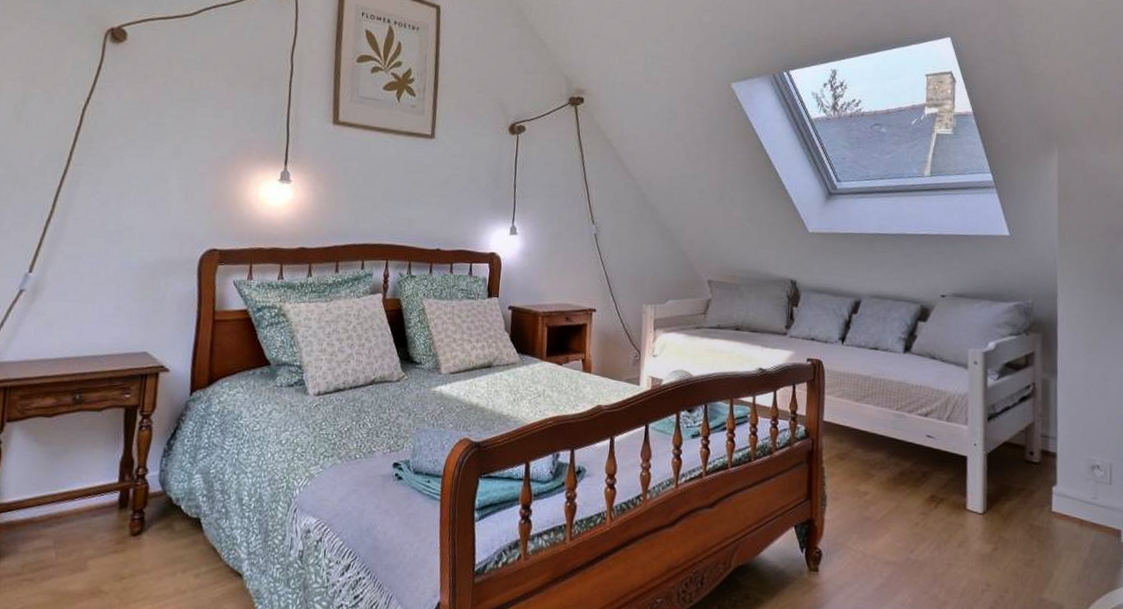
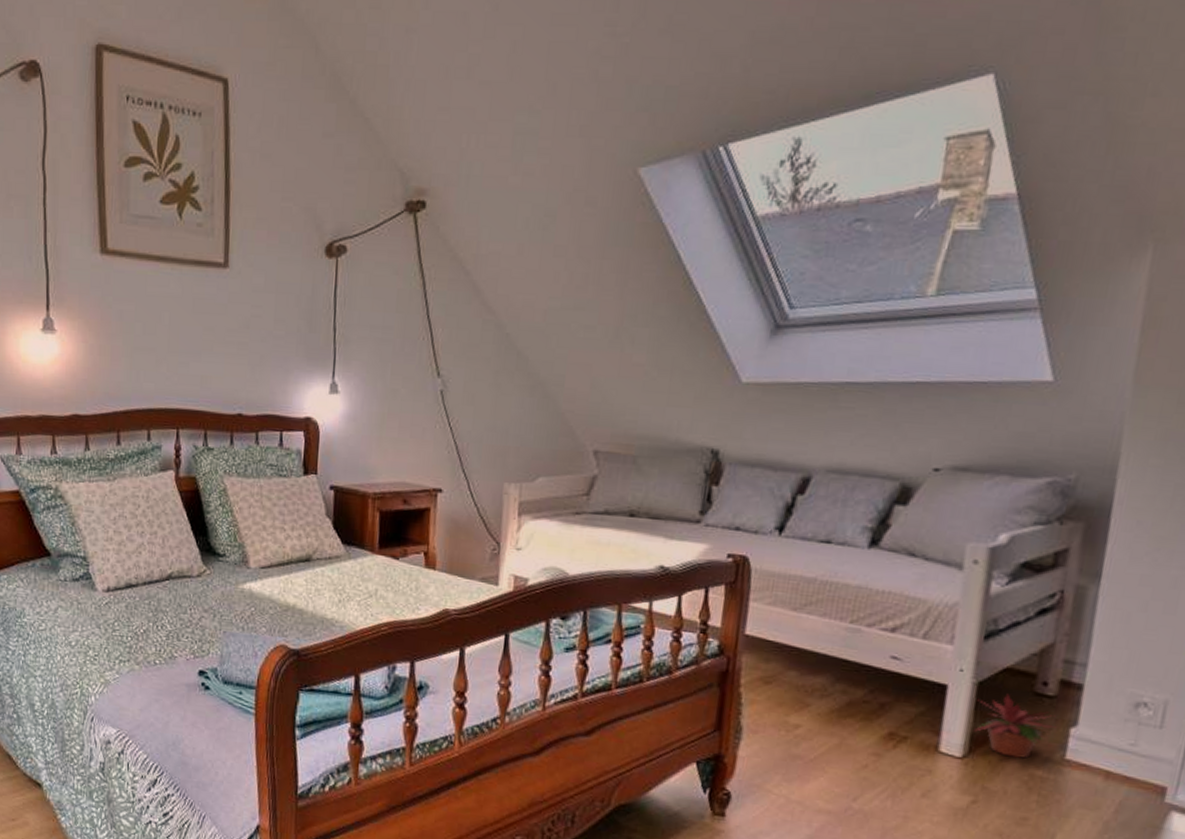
potted plant: none [988,462,1043,513] -> present [973,693,1057,760]

